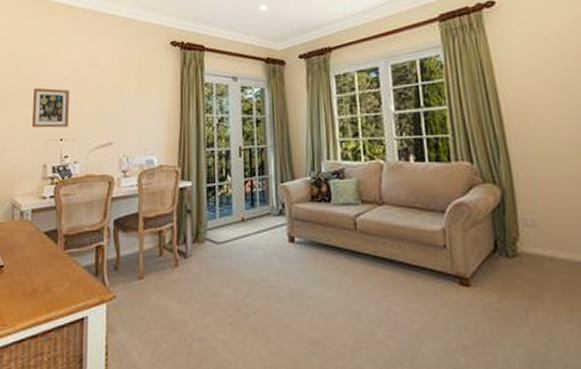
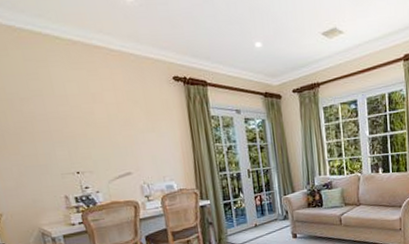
picture frame: present [32,87,69,128] -> none [35,124,83,163]

